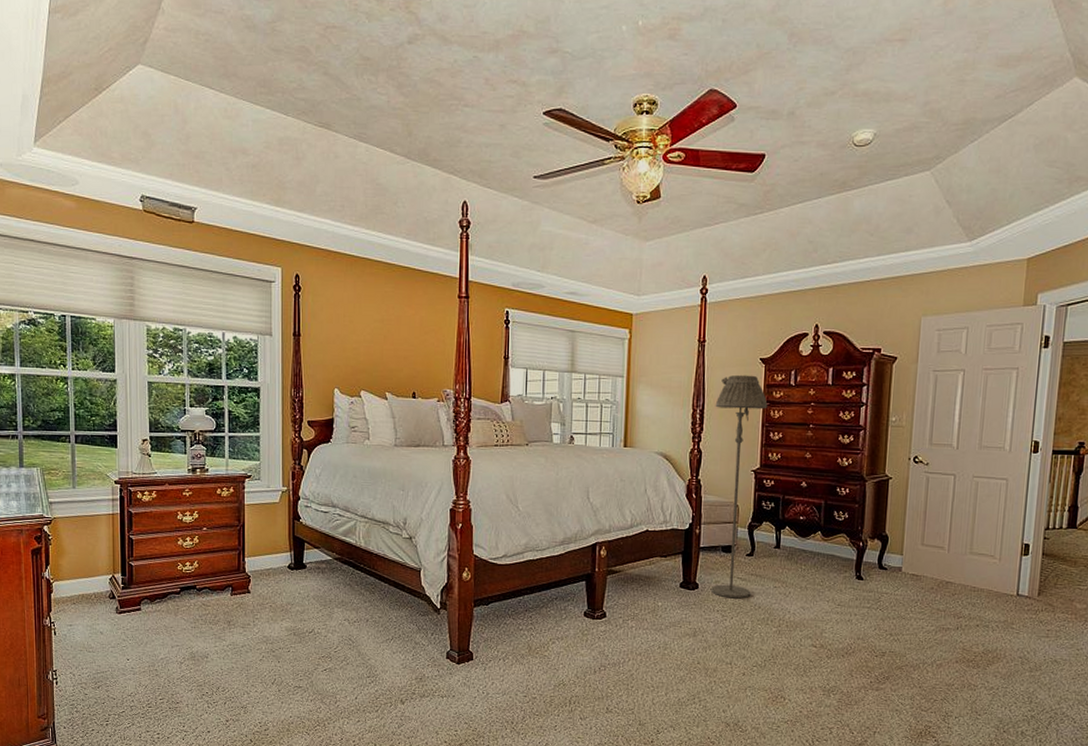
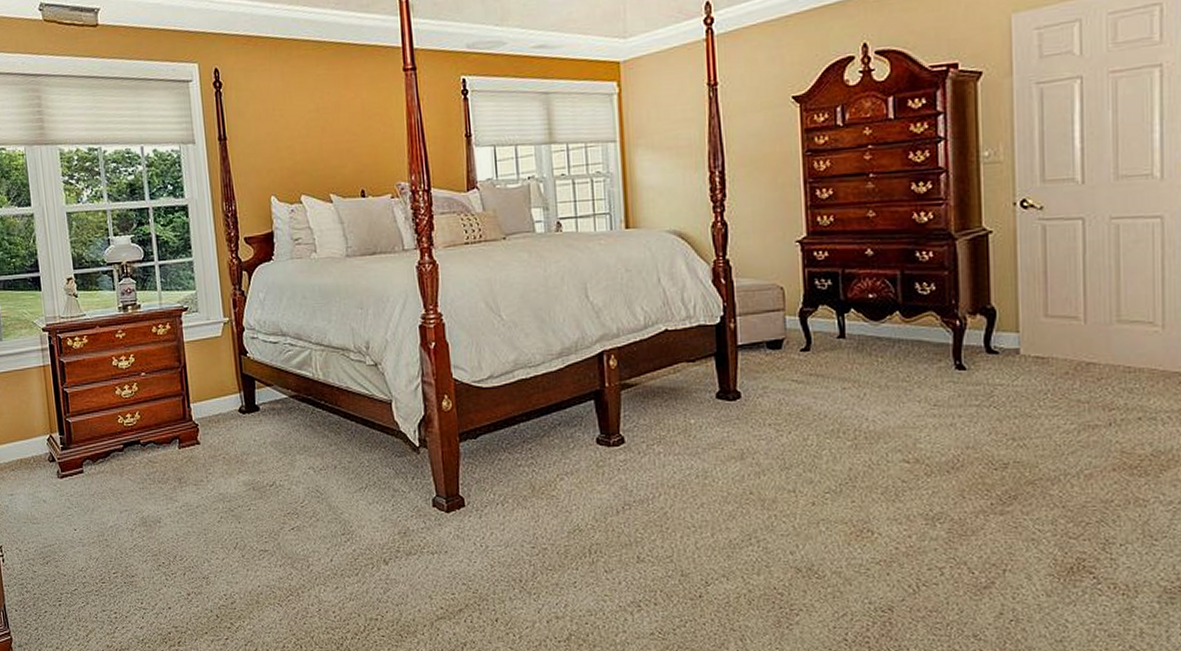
floor lamp: present [711,374,768,599] -> none [738,119,812,408]

